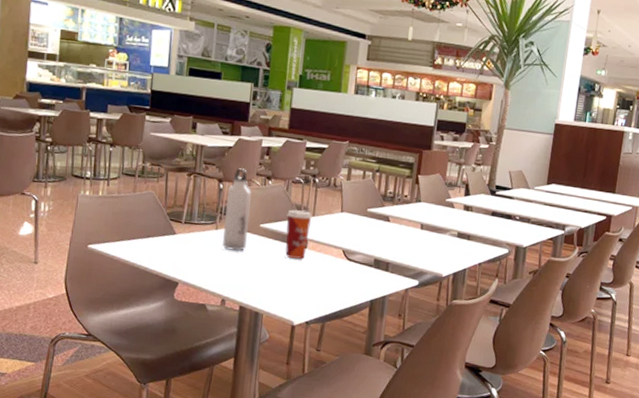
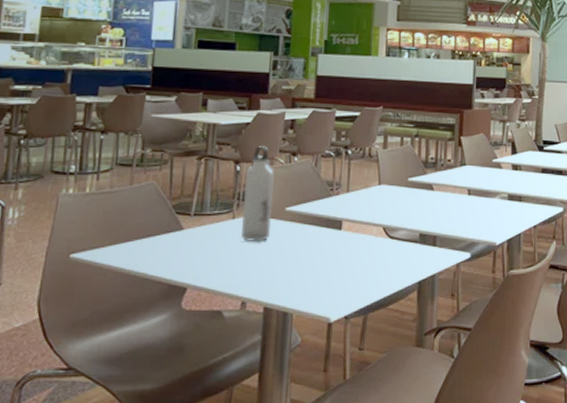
paper cup: present [285,209,312,259] -> none [316,187,346,243]

